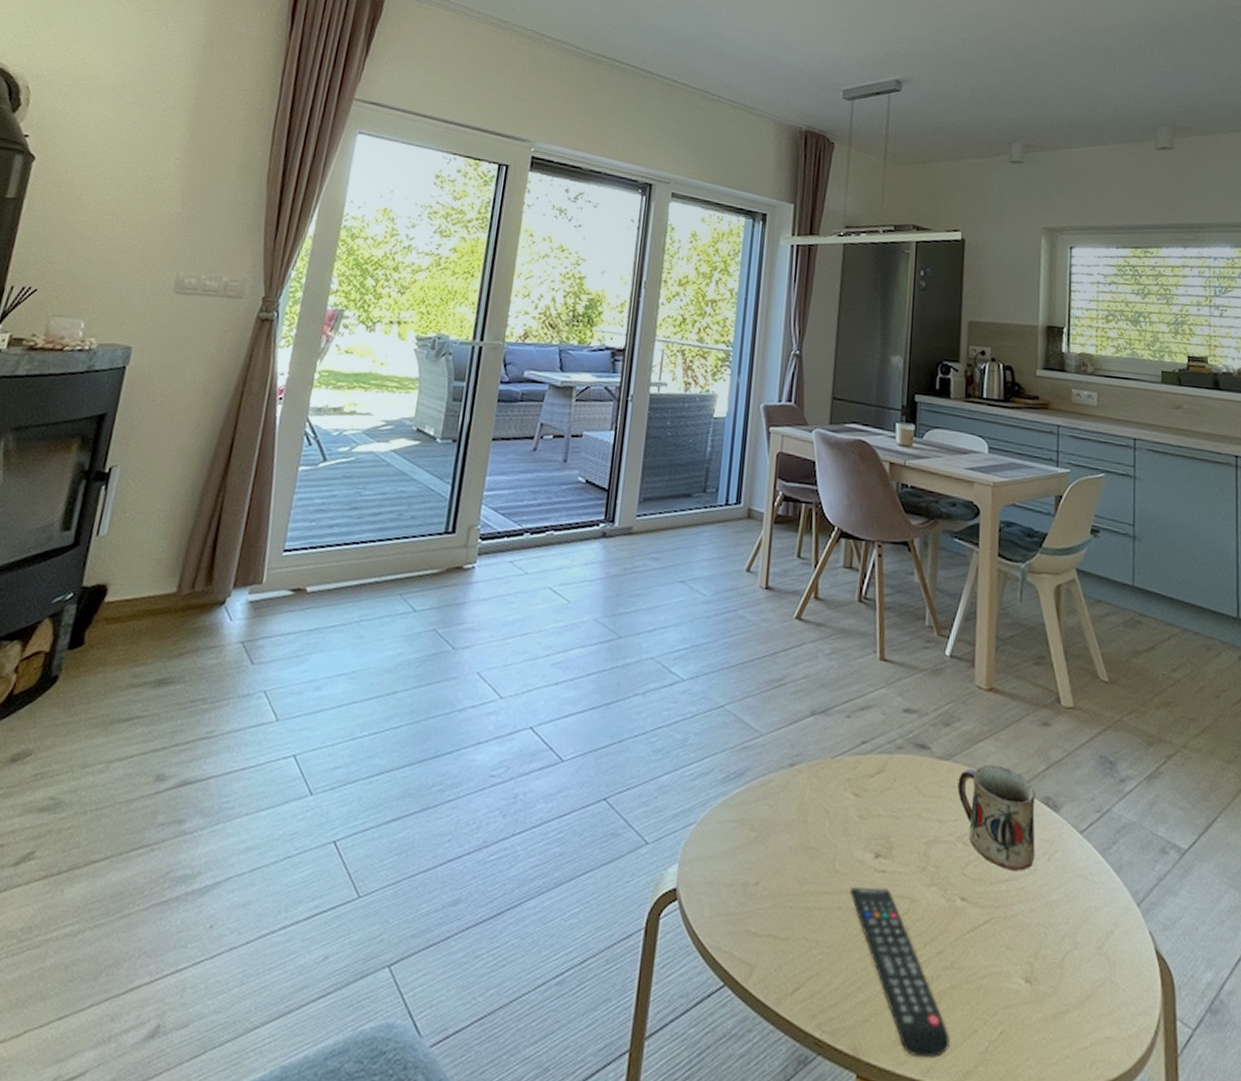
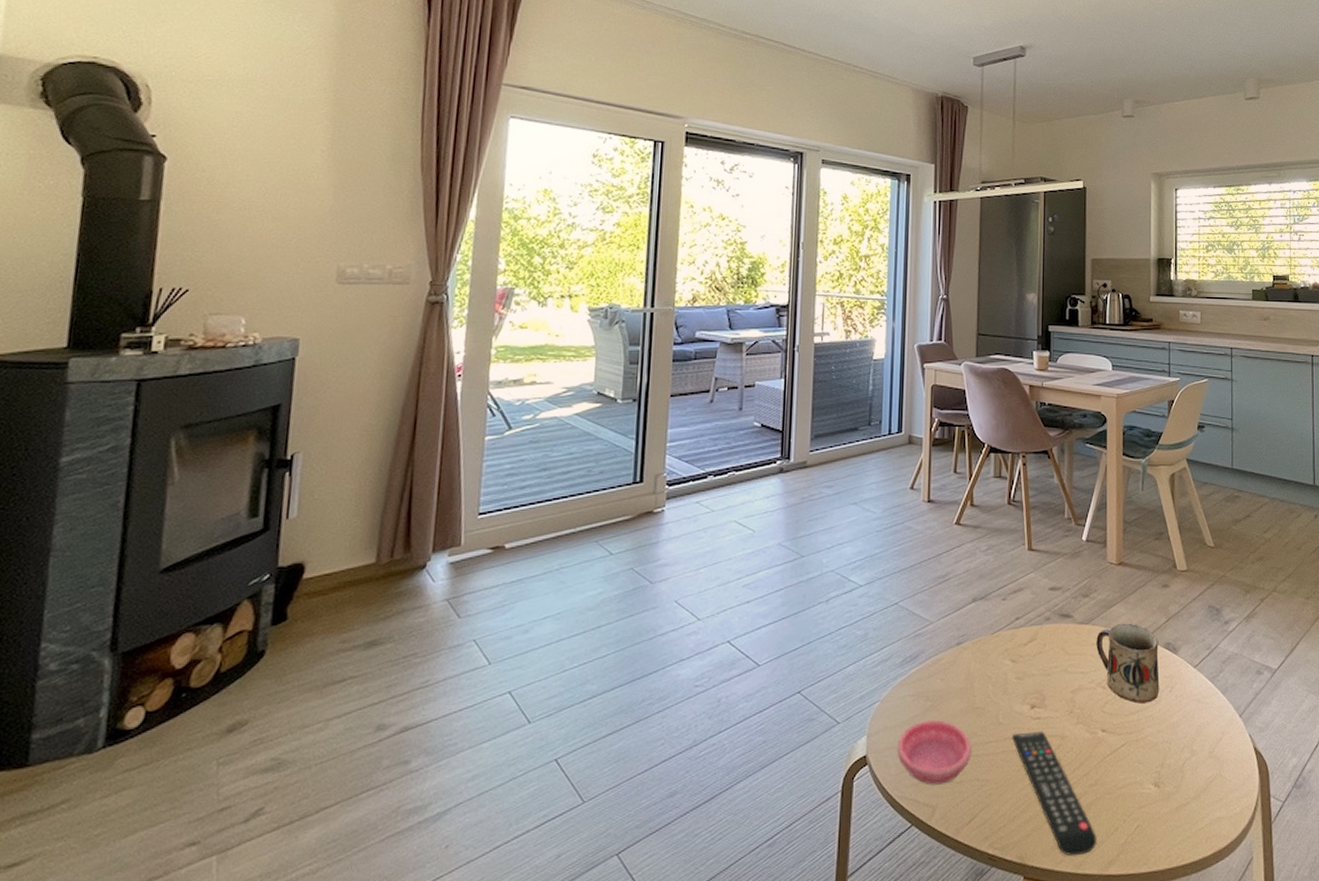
saucer: none [713,854,802,939] -> present [897,719,972,785]

